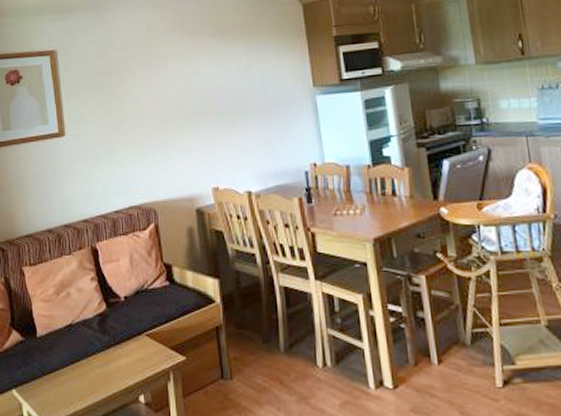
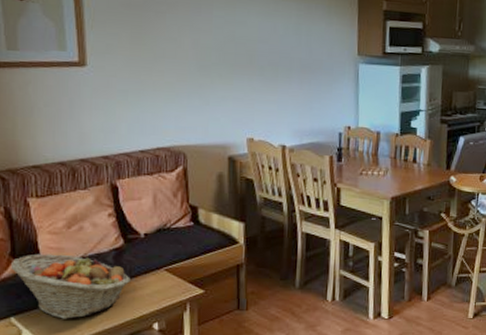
fruit basket: none [12,322,115,391] -> present [11,253,130,319]

